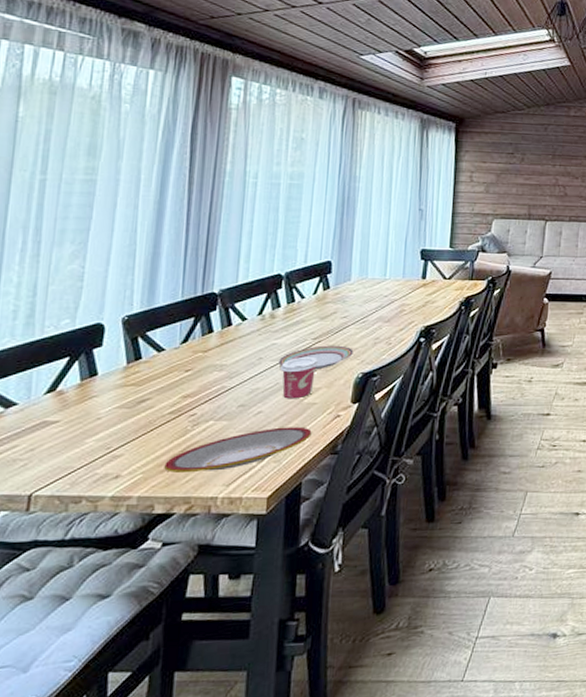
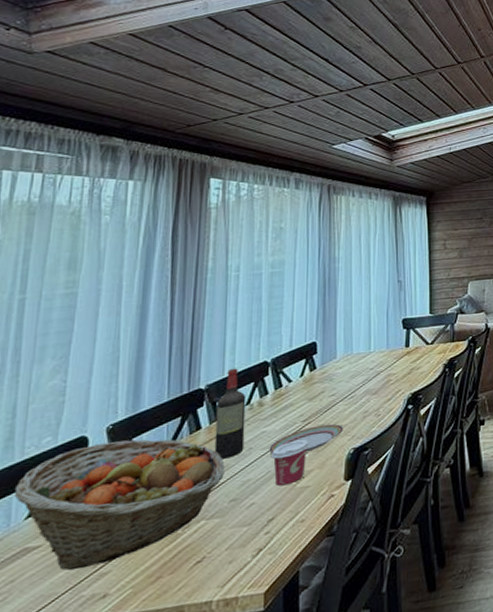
fruit basket: none [35,333,235,449] -> present [15,439,225,571]
plate: present [164,426,312,472] -> none [155,512,306,582]
wine bottle: none [225,276,259,365] -> present [214,368,246,459]

